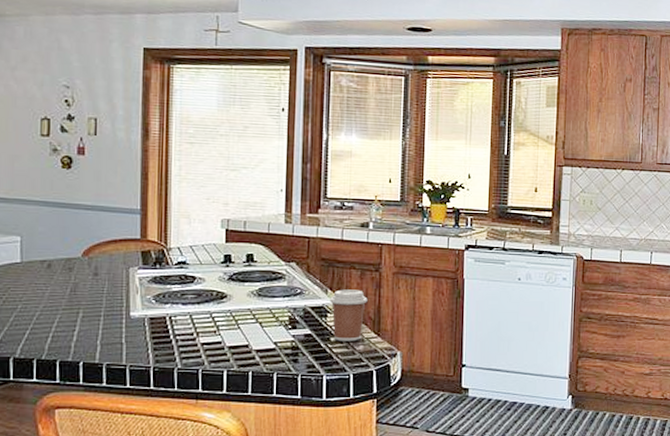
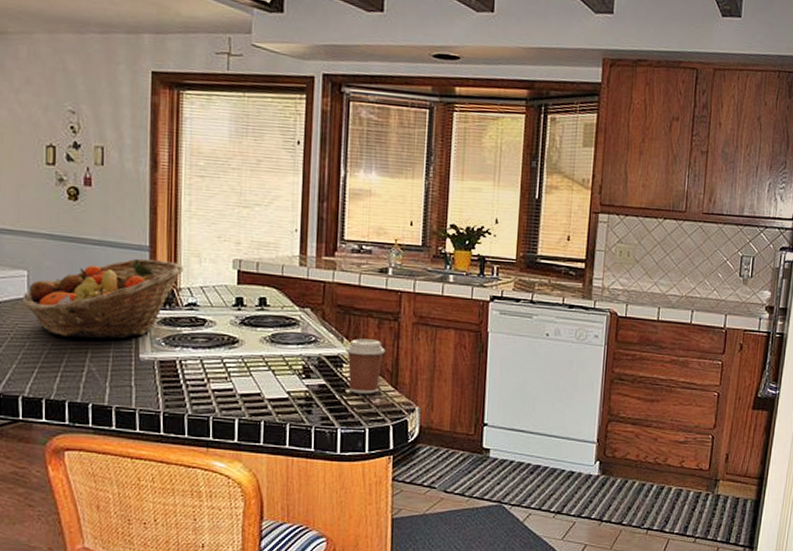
fruit basket: none [14,221,174,299] -> present [22,258,184,339]

